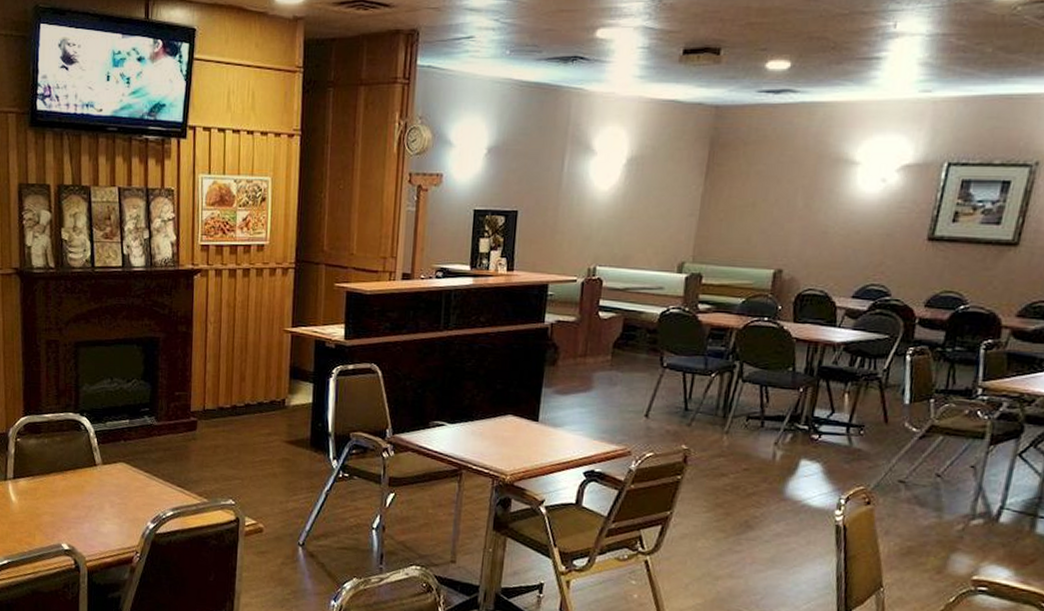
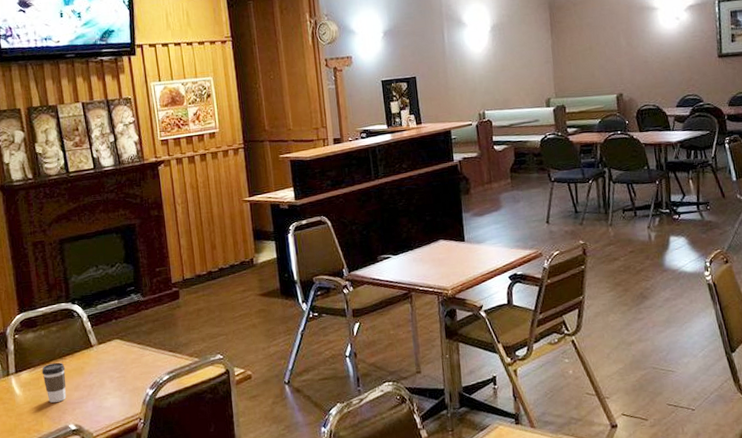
coffee cup: none [40,475,65,518] -> present [42,362,66,403]

